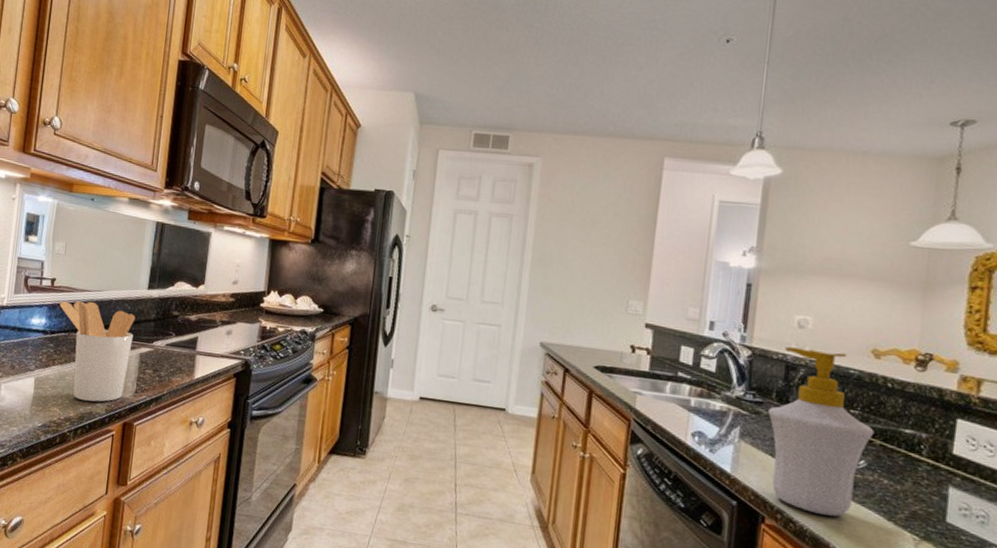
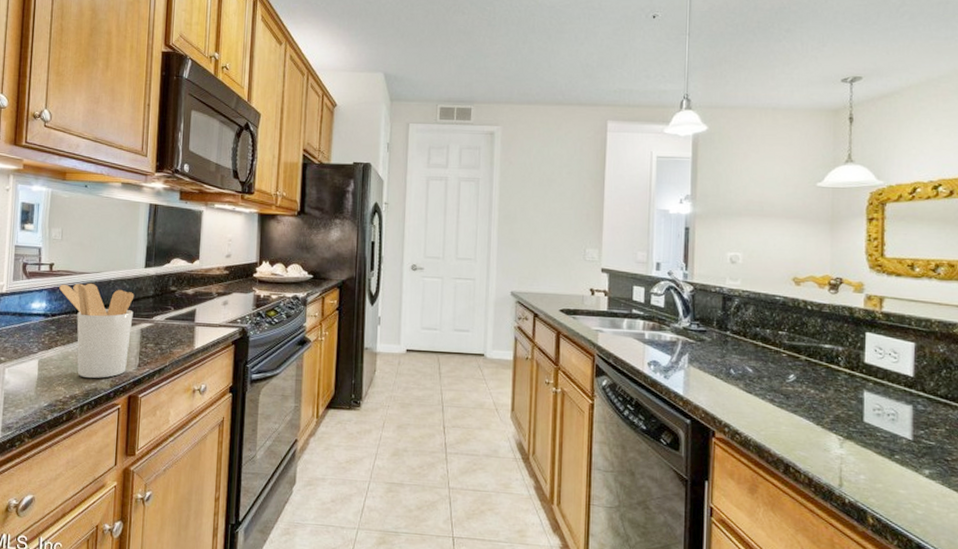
soap bottle: present [767,346,875,517] -> none [710,280,800,426]

